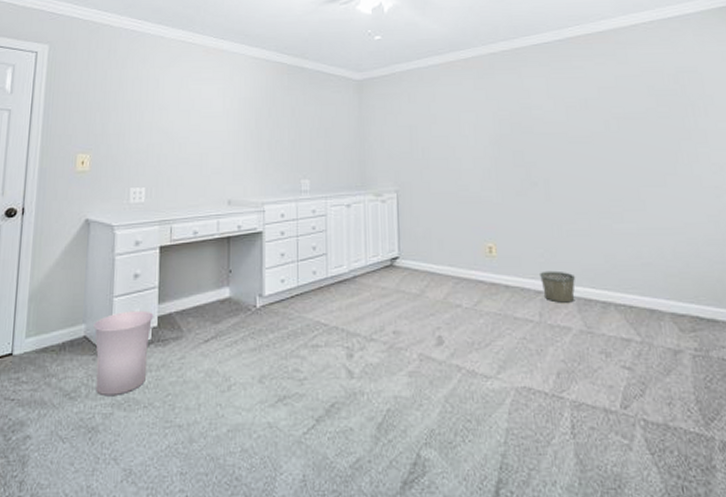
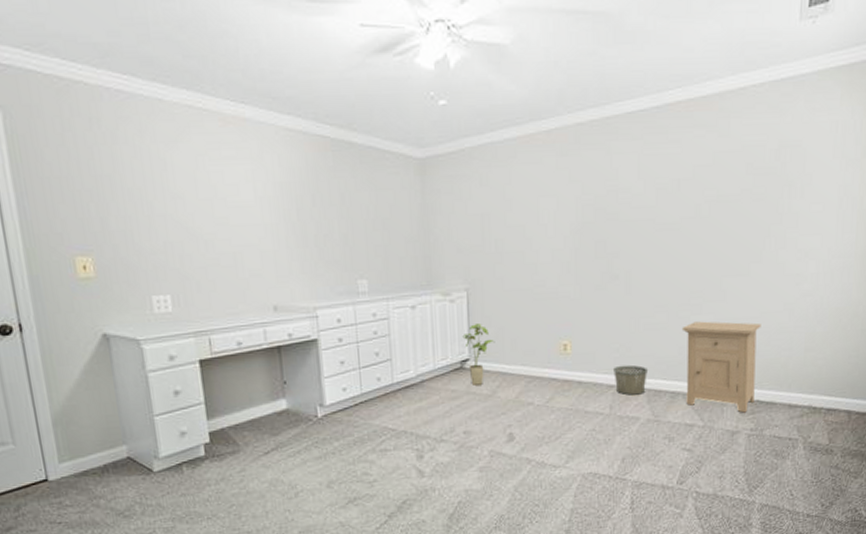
waste bin: present [93,310,154,395] -> none [136,427,205,511]
house plant: none [392,223,423,284] -> present [462,324,495,385]
nightstand: none [605,230,694,330] -> present [681,321,761,413]

